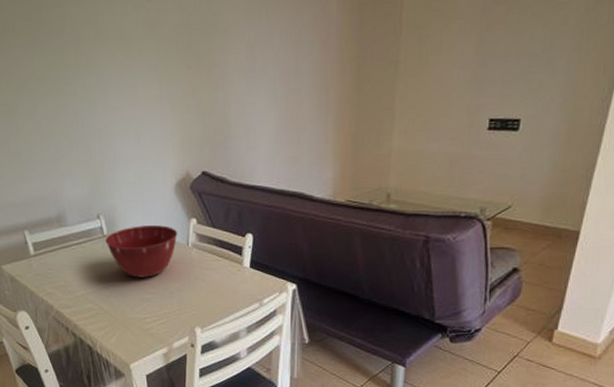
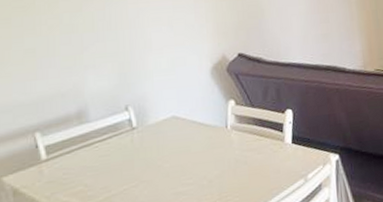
mixing bowl: present [105,225,178,278] -> none [134,110,216,170]

